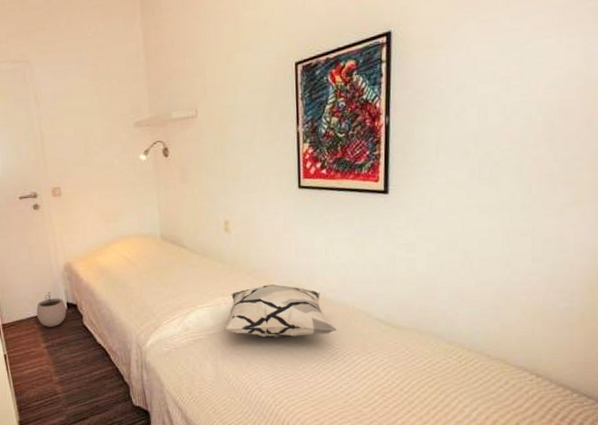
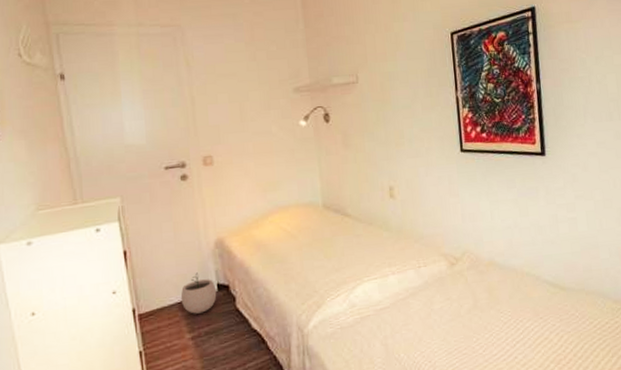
decorative pillow: present [224,284,337,338] -> none [393,251,508,309]

